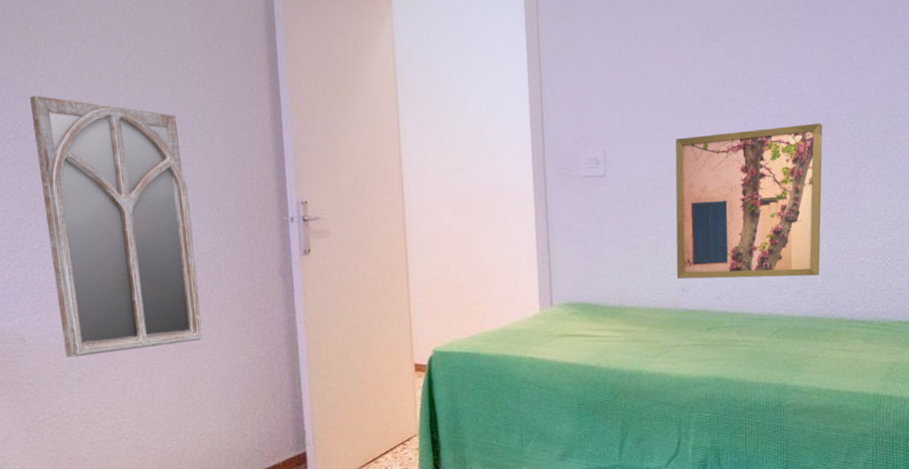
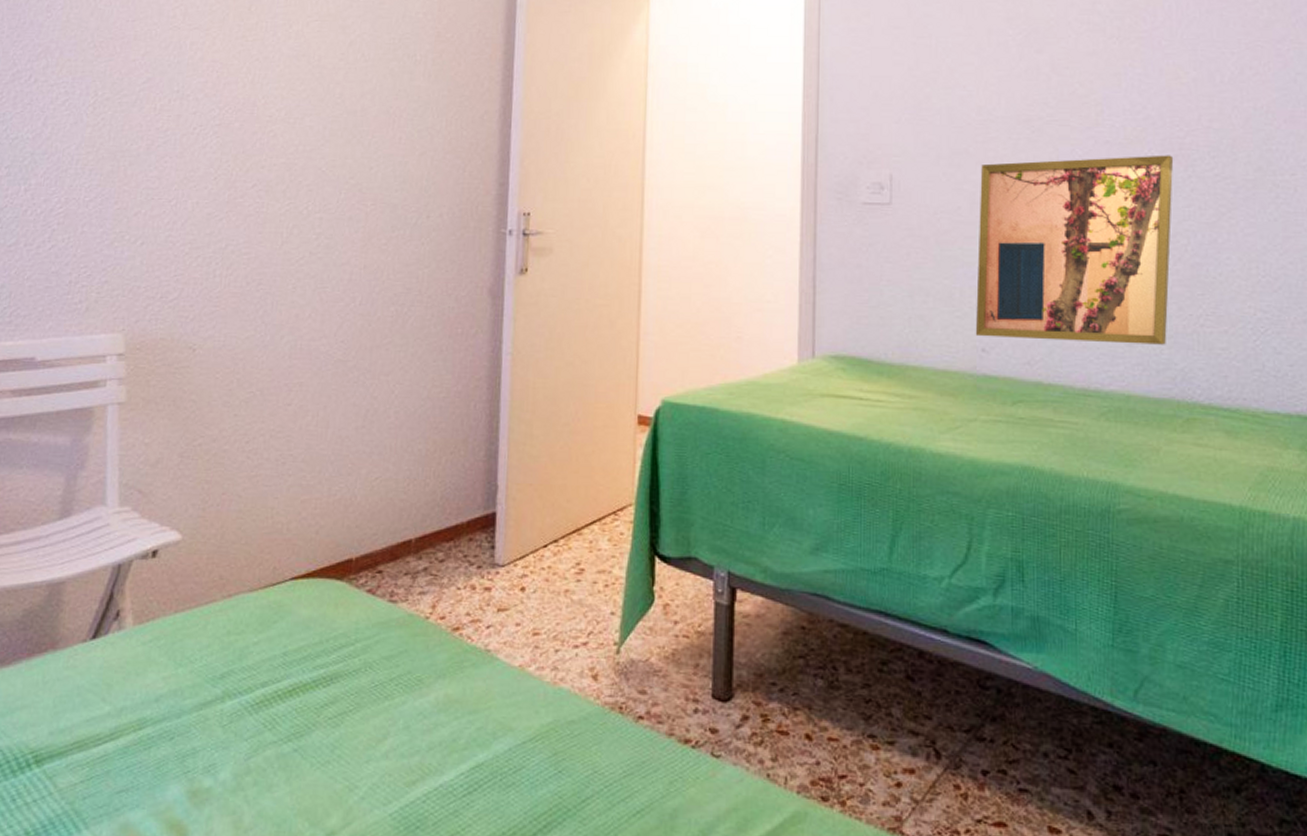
home mirror: present [29,95,203,358] -> none [236,80,398,374]

